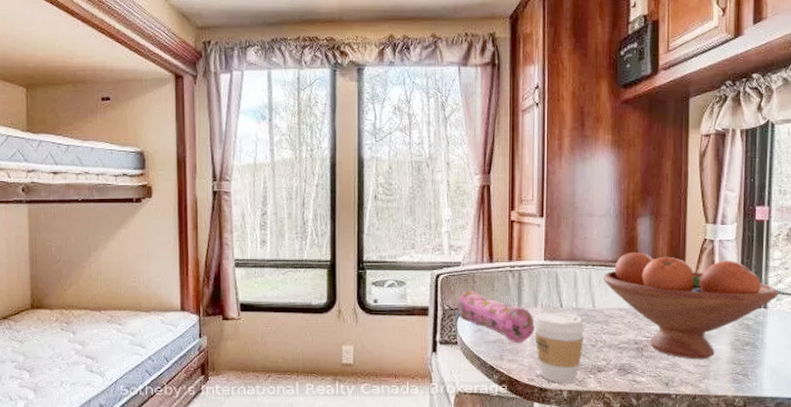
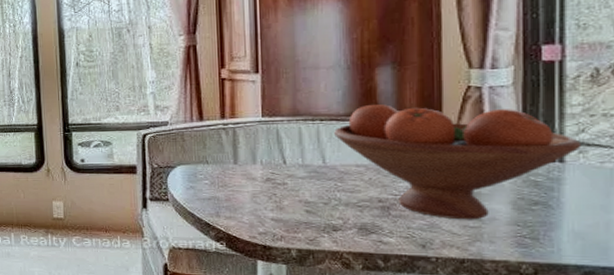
pencil case: present [457,291,535,344] -> none [167,149,254,201]
coffee cup: present [533,313,585,383] -> none [252,170,315,242]

